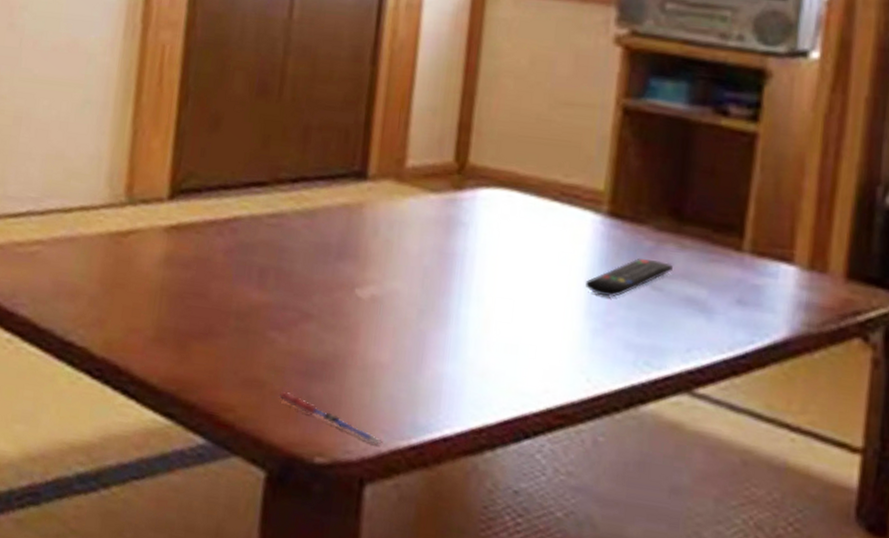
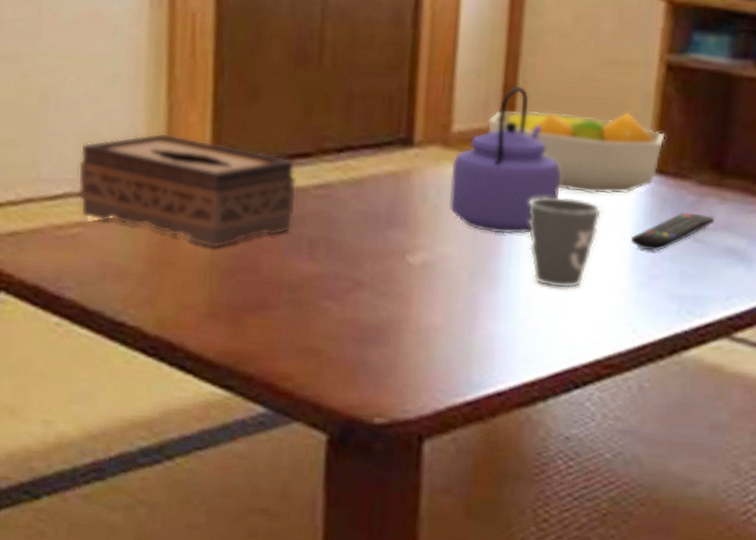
tissue box: none [40,157,251,273] -> present [78,133,297,249]
pen: present [279,391,384,445] -> none [336,357,440,403]
kettle: none [401,124,515,273] -> present [450,86,561,234]
fruit bowl: none [441,146,621,236] -> present [487,109,665,194]
mug: none [479,235,557,332] -> present [528,195,603,289]

